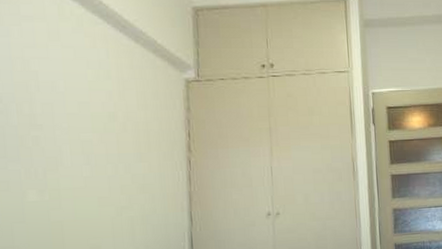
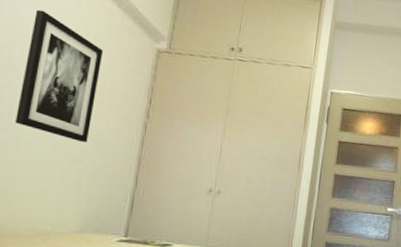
wall art: none [48,59,132,189] -> present [15,9,103,142]

